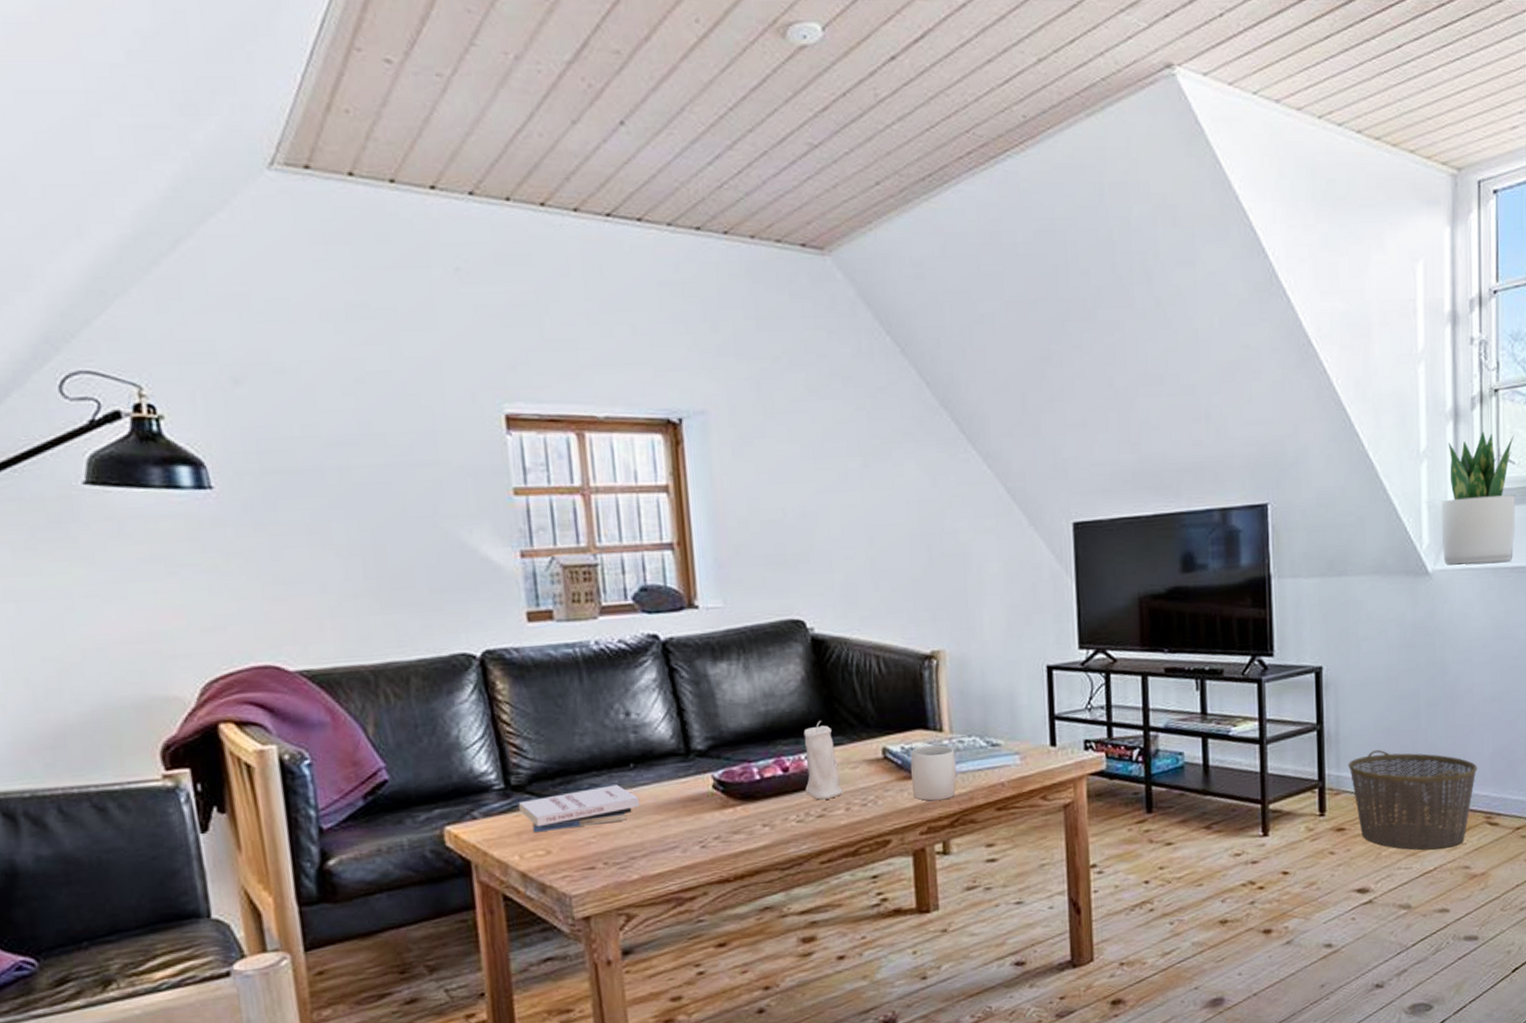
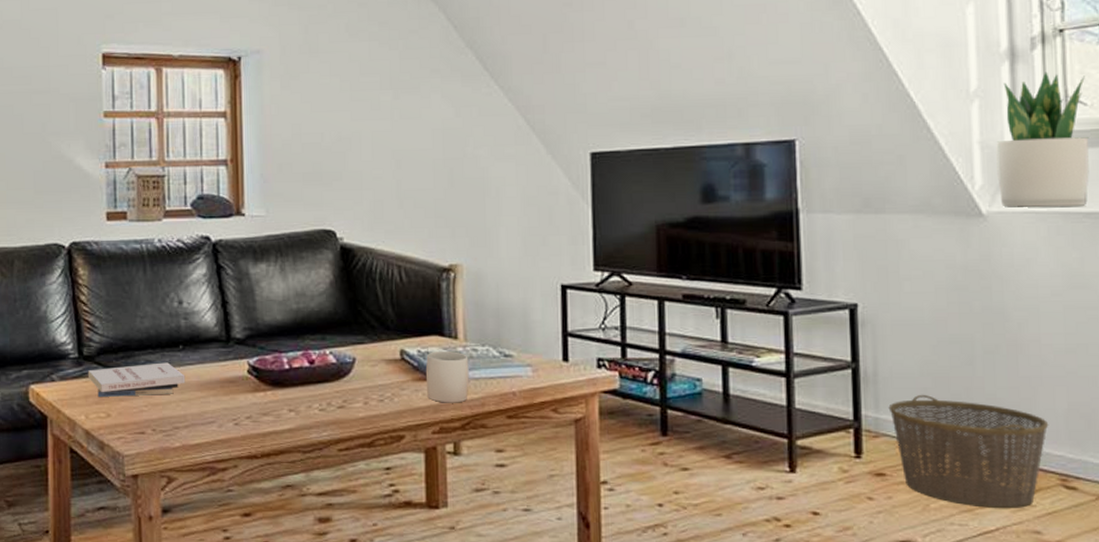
candle: present [803,720,843,800] -> none [328,320,362,392]

